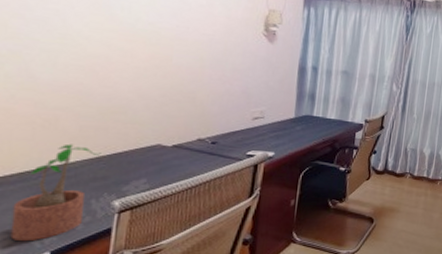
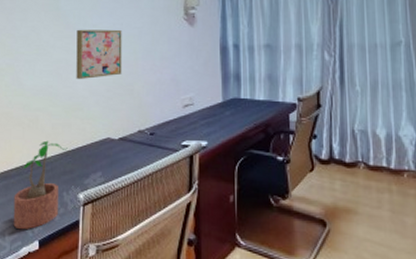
wall art: none [119,24,187,81] -> present [76,29,122,79]

